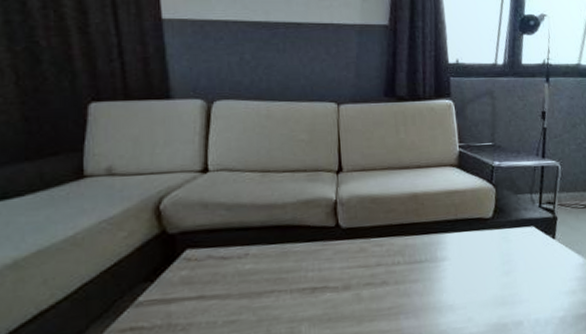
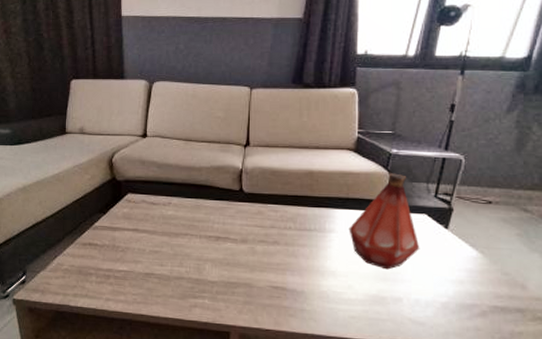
bottle: none [461,187,533,293] -> present [349,173,420,270]

